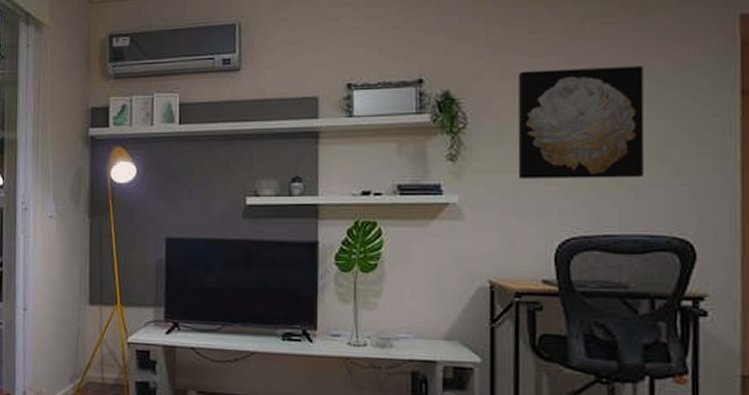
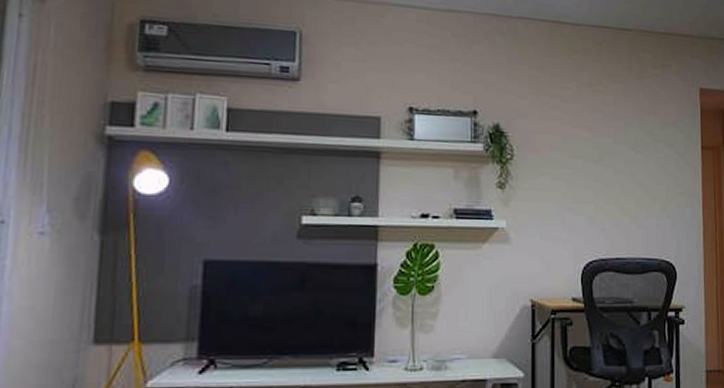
wall art: present [517,66,645,179] -> none [553,113,643,211]

